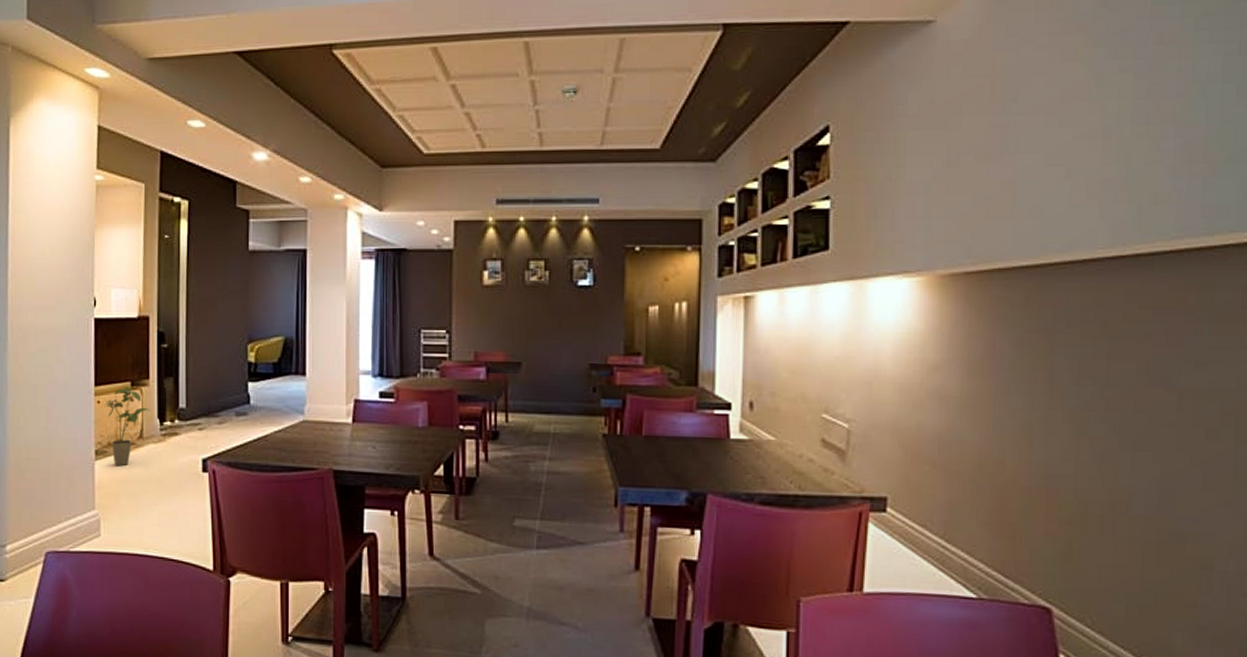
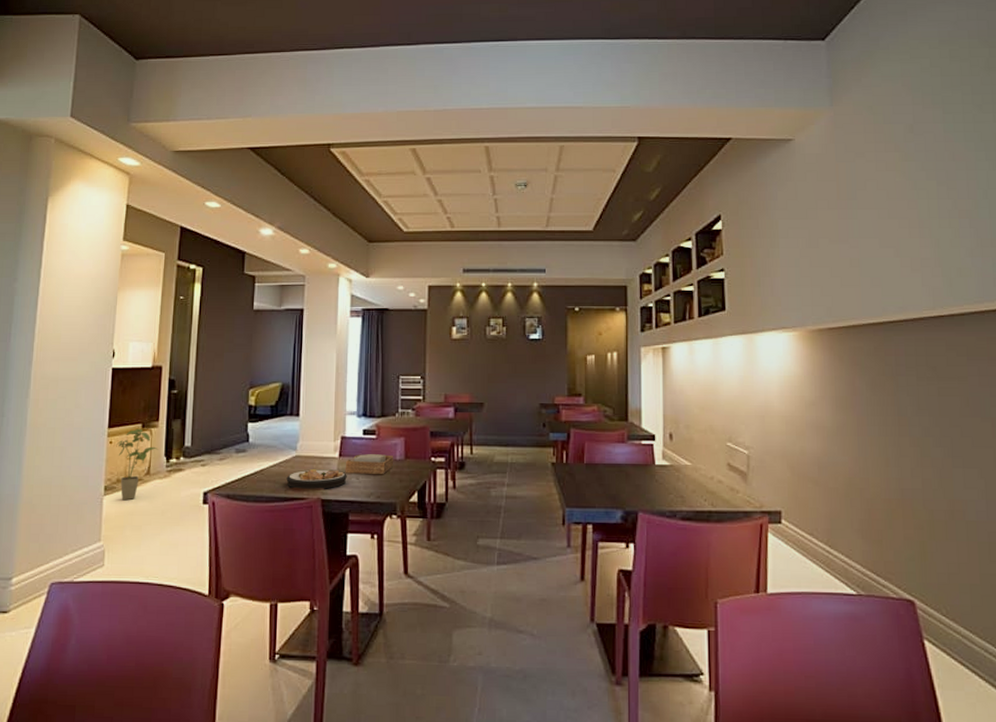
plate: none [293,435,362,459] -> present [286,468,347,489]
napkin holder: none [359,420,416,445] -> present [345,454,394,475]

